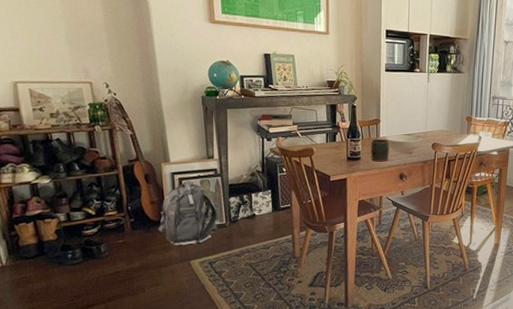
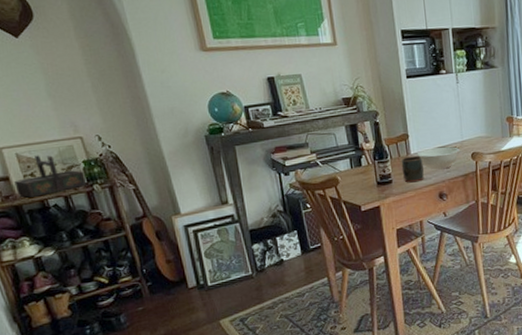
decorative box: none [24,93,90,130] -> present [14,155,87,198]
backpack: present [158,181,218,246] -> none [178,232,244,306]

